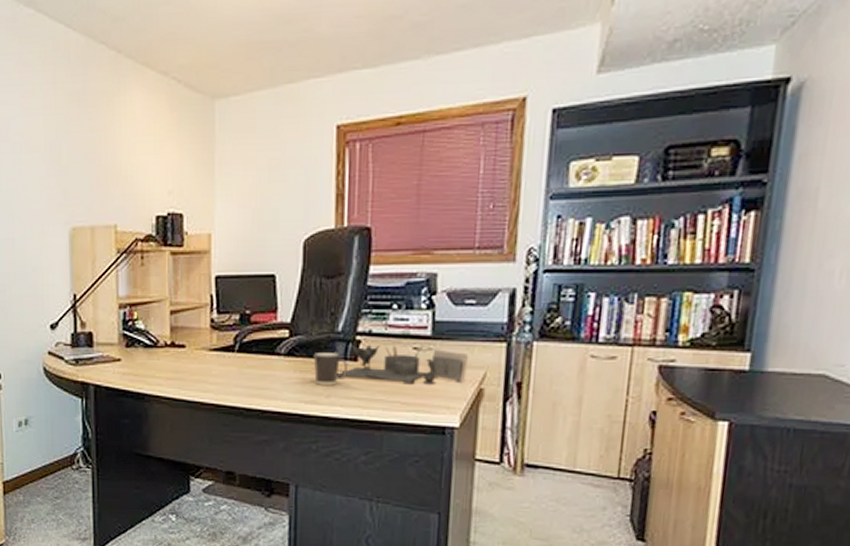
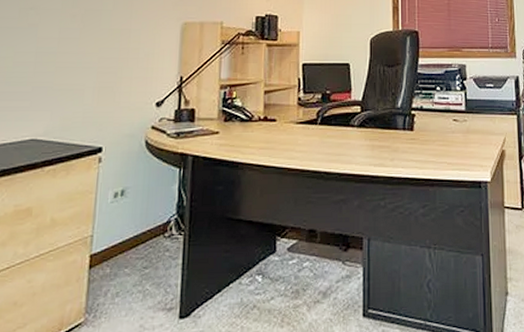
mug: present [313,351,348,385] -> none [380,123,406,150]
desk organizer: present [336,340,469,385] -> none [398,114,493,148]

